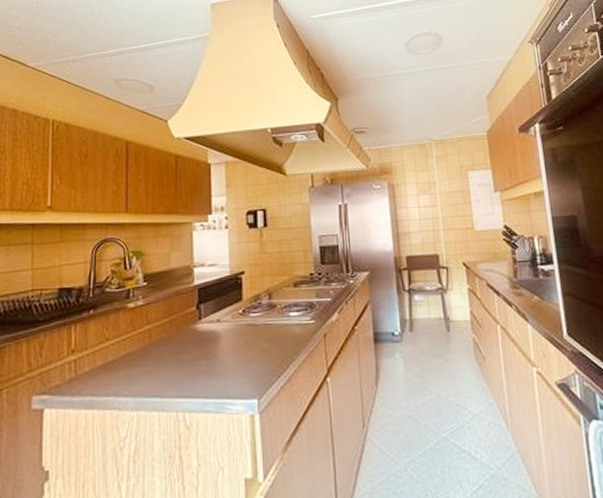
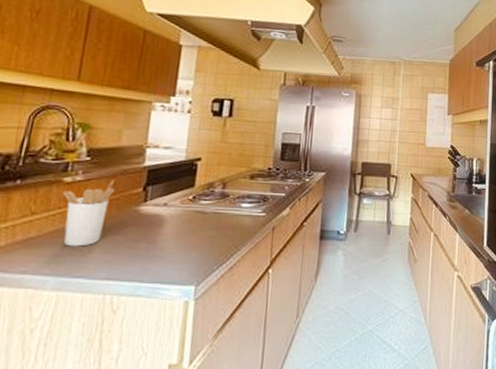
utensil holder: none [128,301,173,368] -> present [62,180,116,247]

